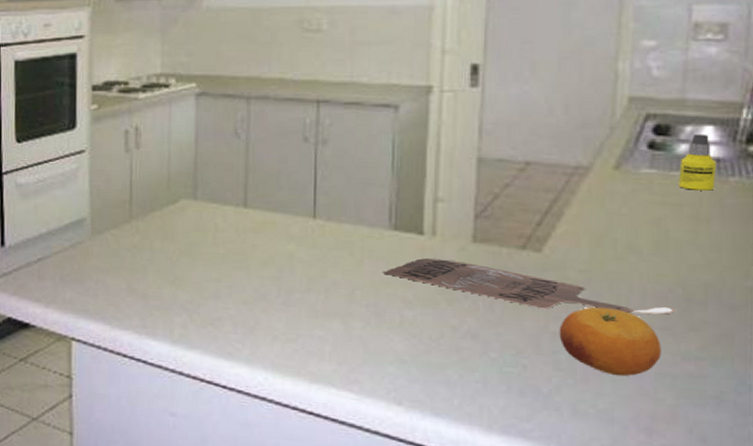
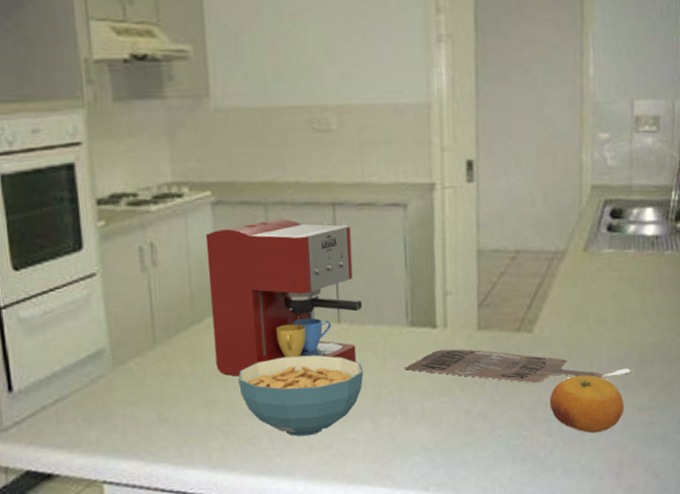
coffee maker: none [186,112,341,259] -> present [205,218,363,377]
cereal bowl: none [206,245,337,327] -> present [238,354,364,437]
bottle: present [679,134,717,191] -> none [630,215,656,265]

